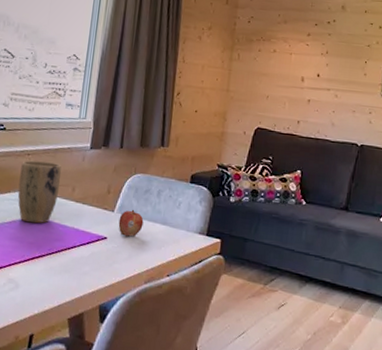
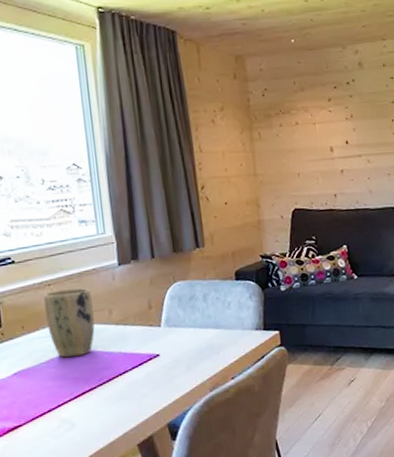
fruit: present [118,209,144,237] -> none [168,319,196,349]

